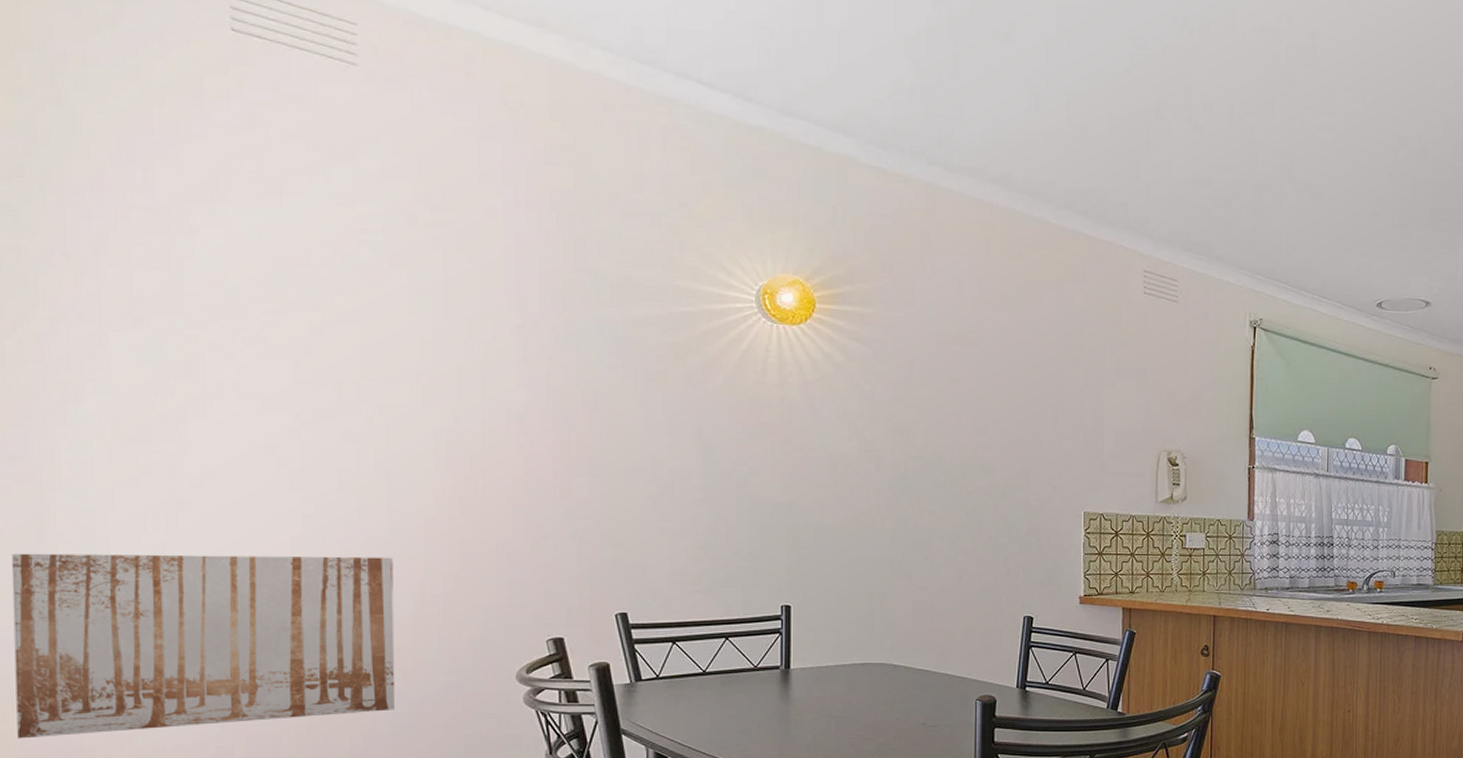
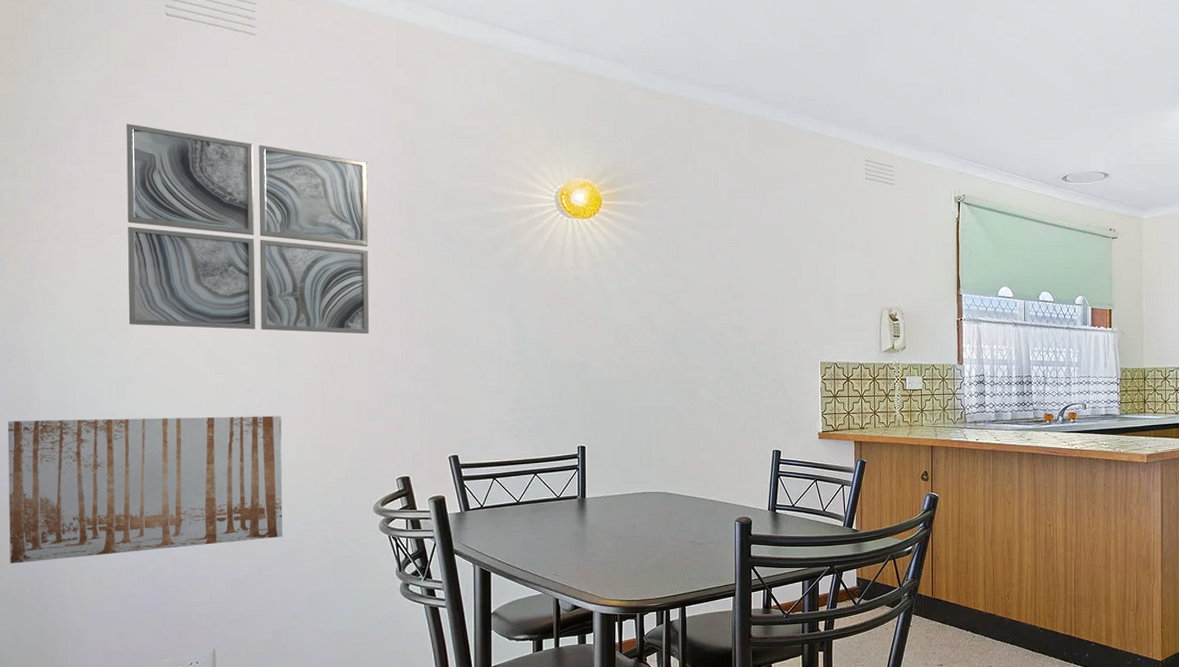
wall art: none [176,170,512,458] -> present [126,123,370,335]

